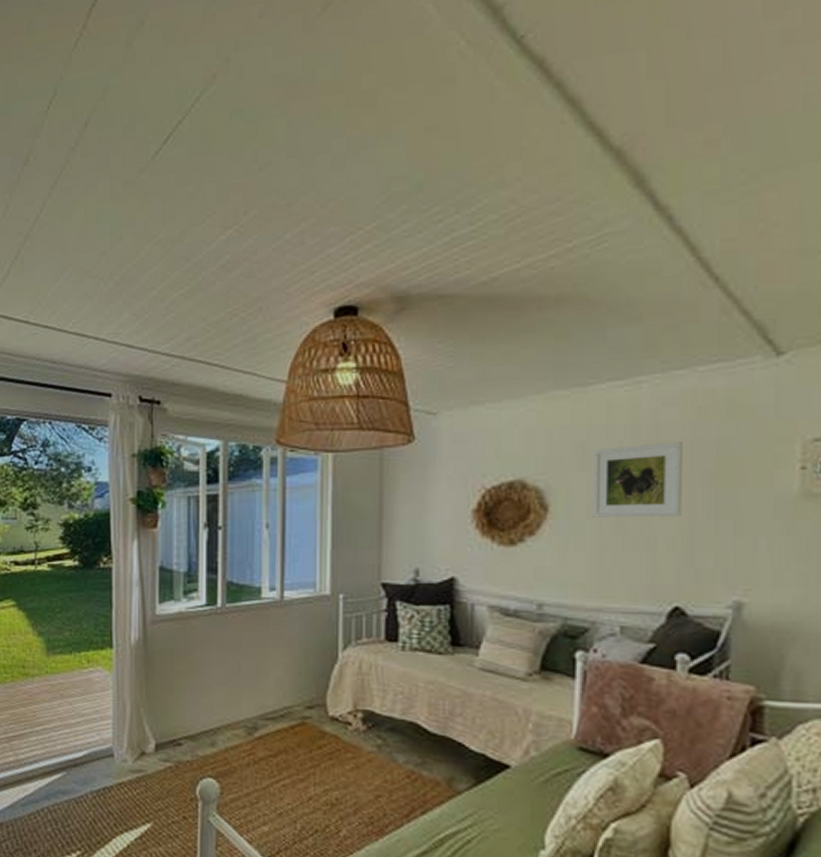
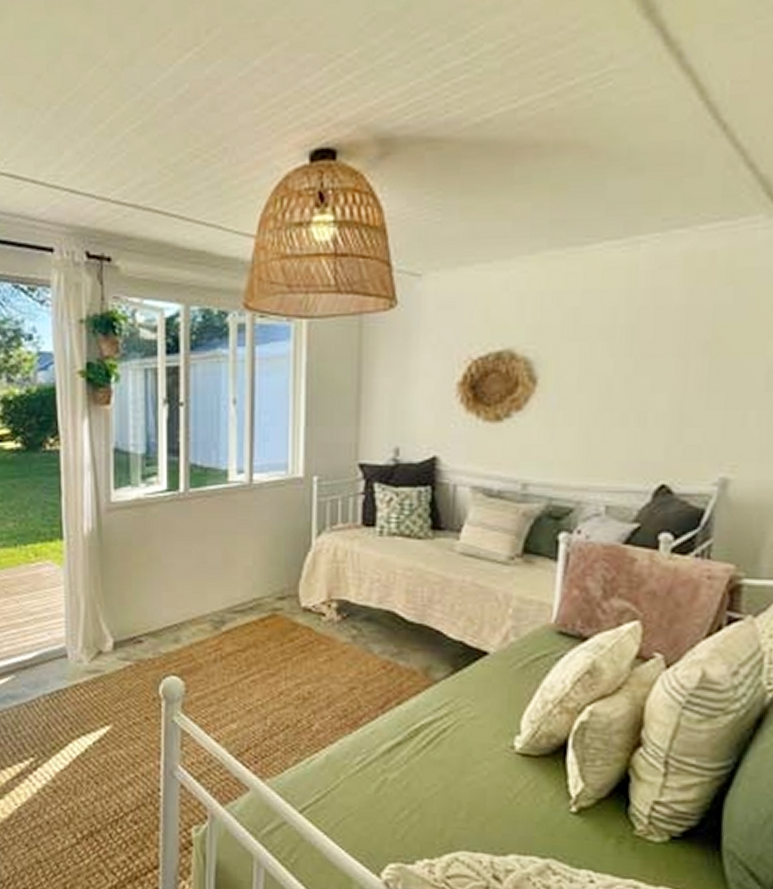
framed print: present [592,441,683,517] -> none [582,307,679,391]

